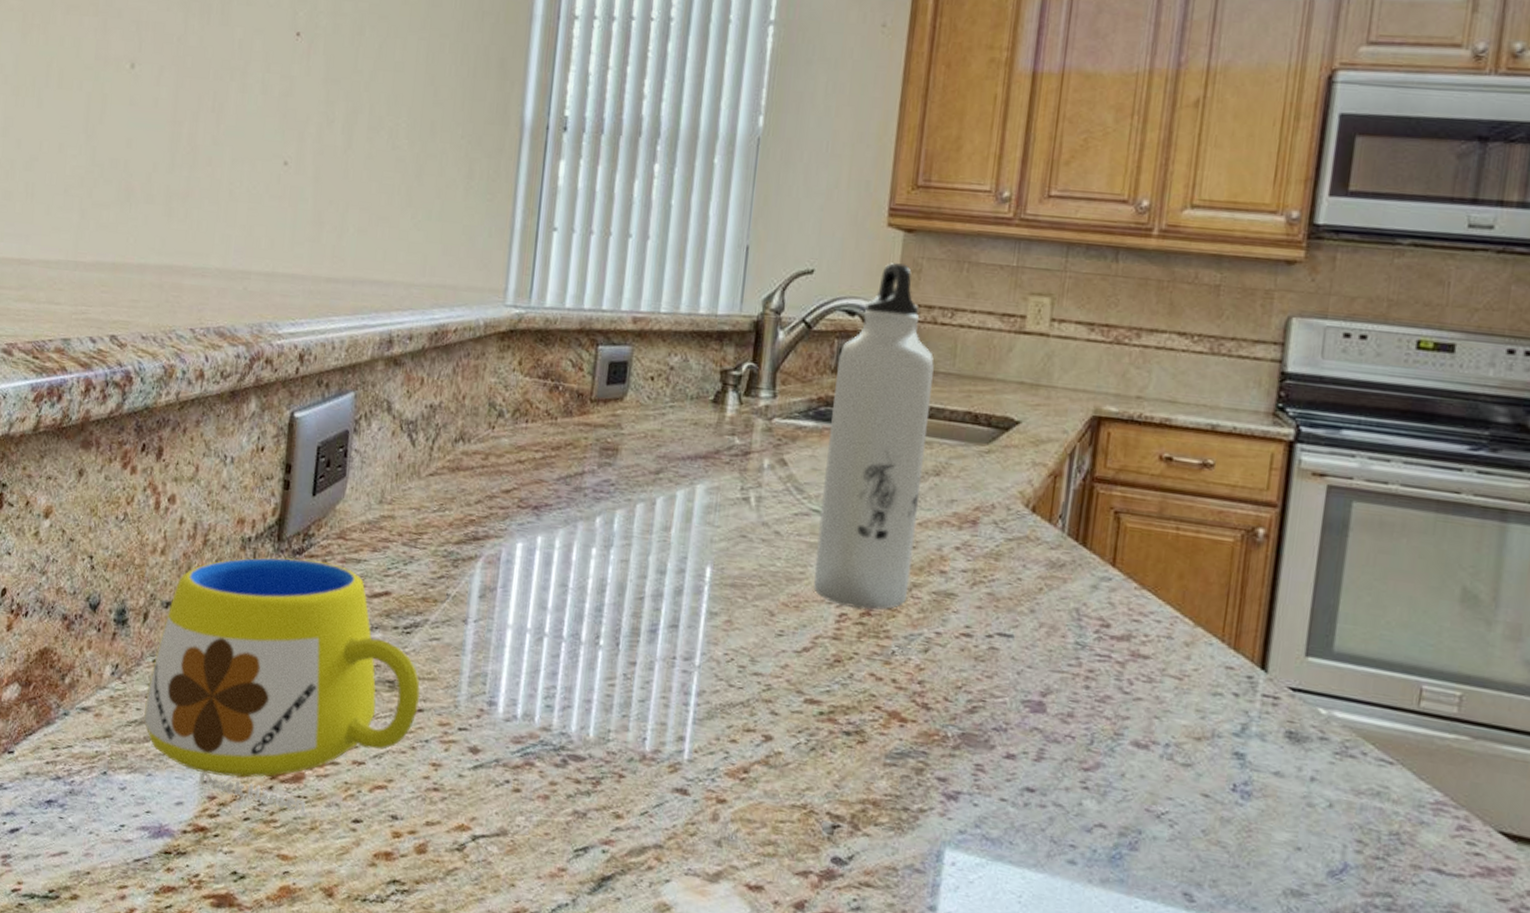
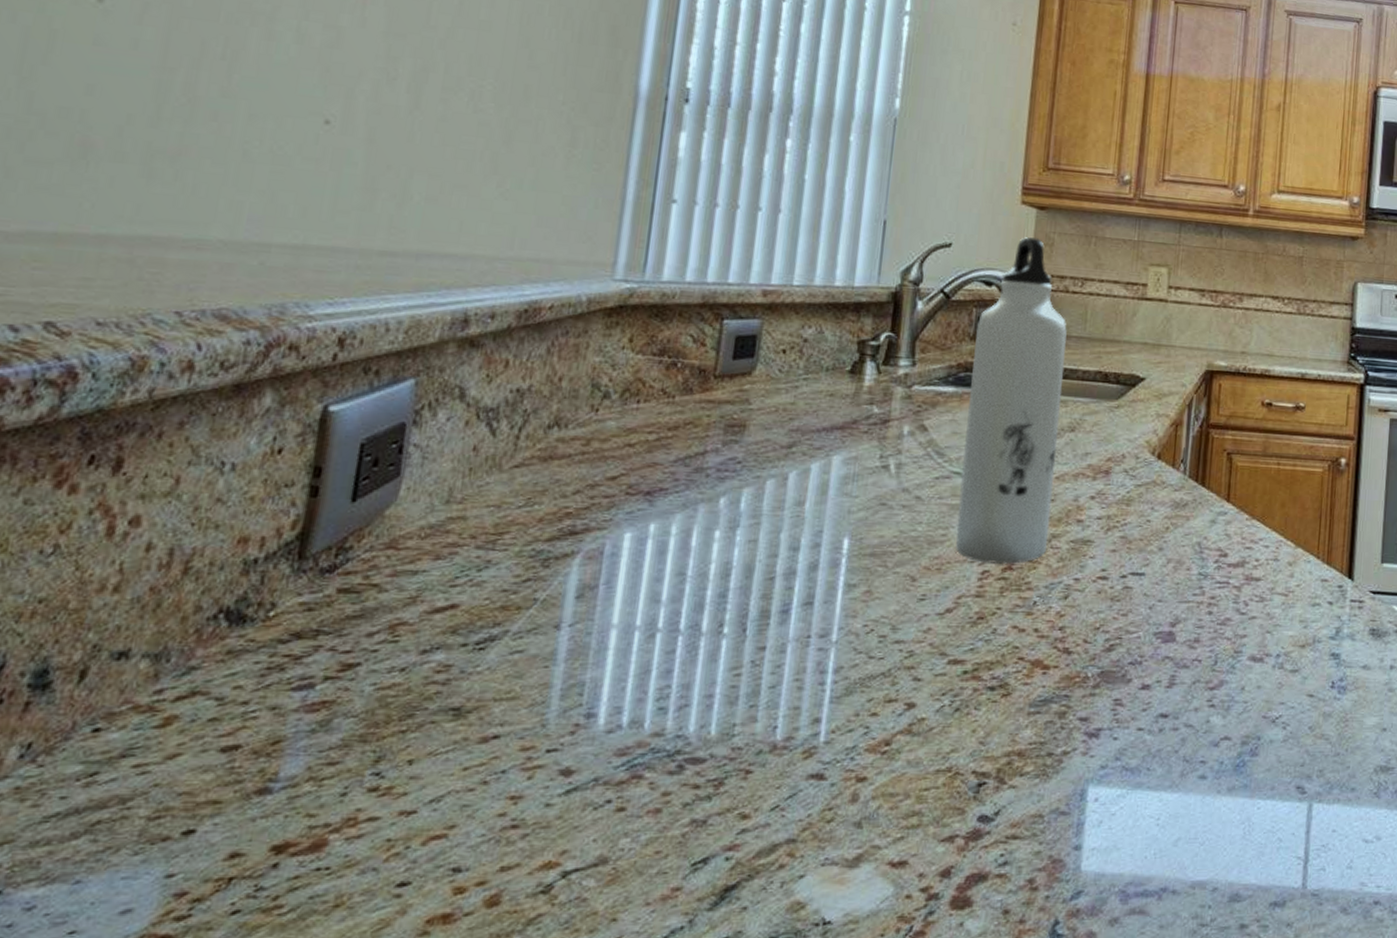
mug: present [143,557,420,813] -> none [70,577,496,889]

